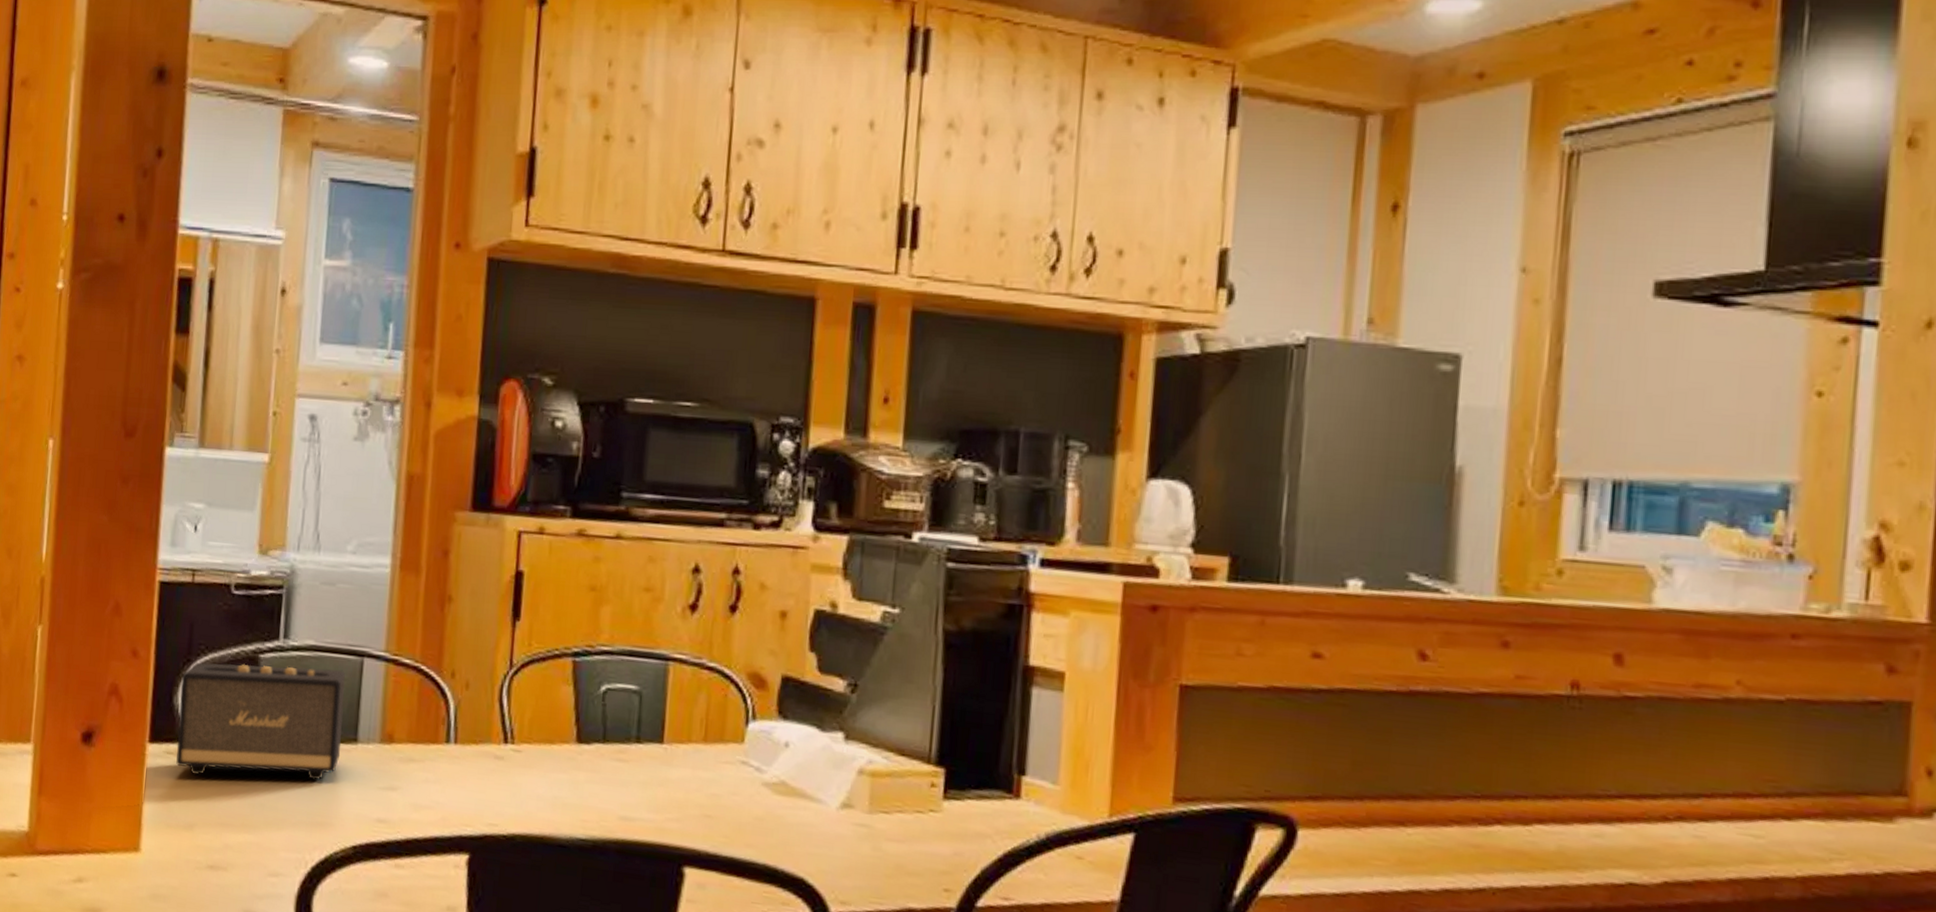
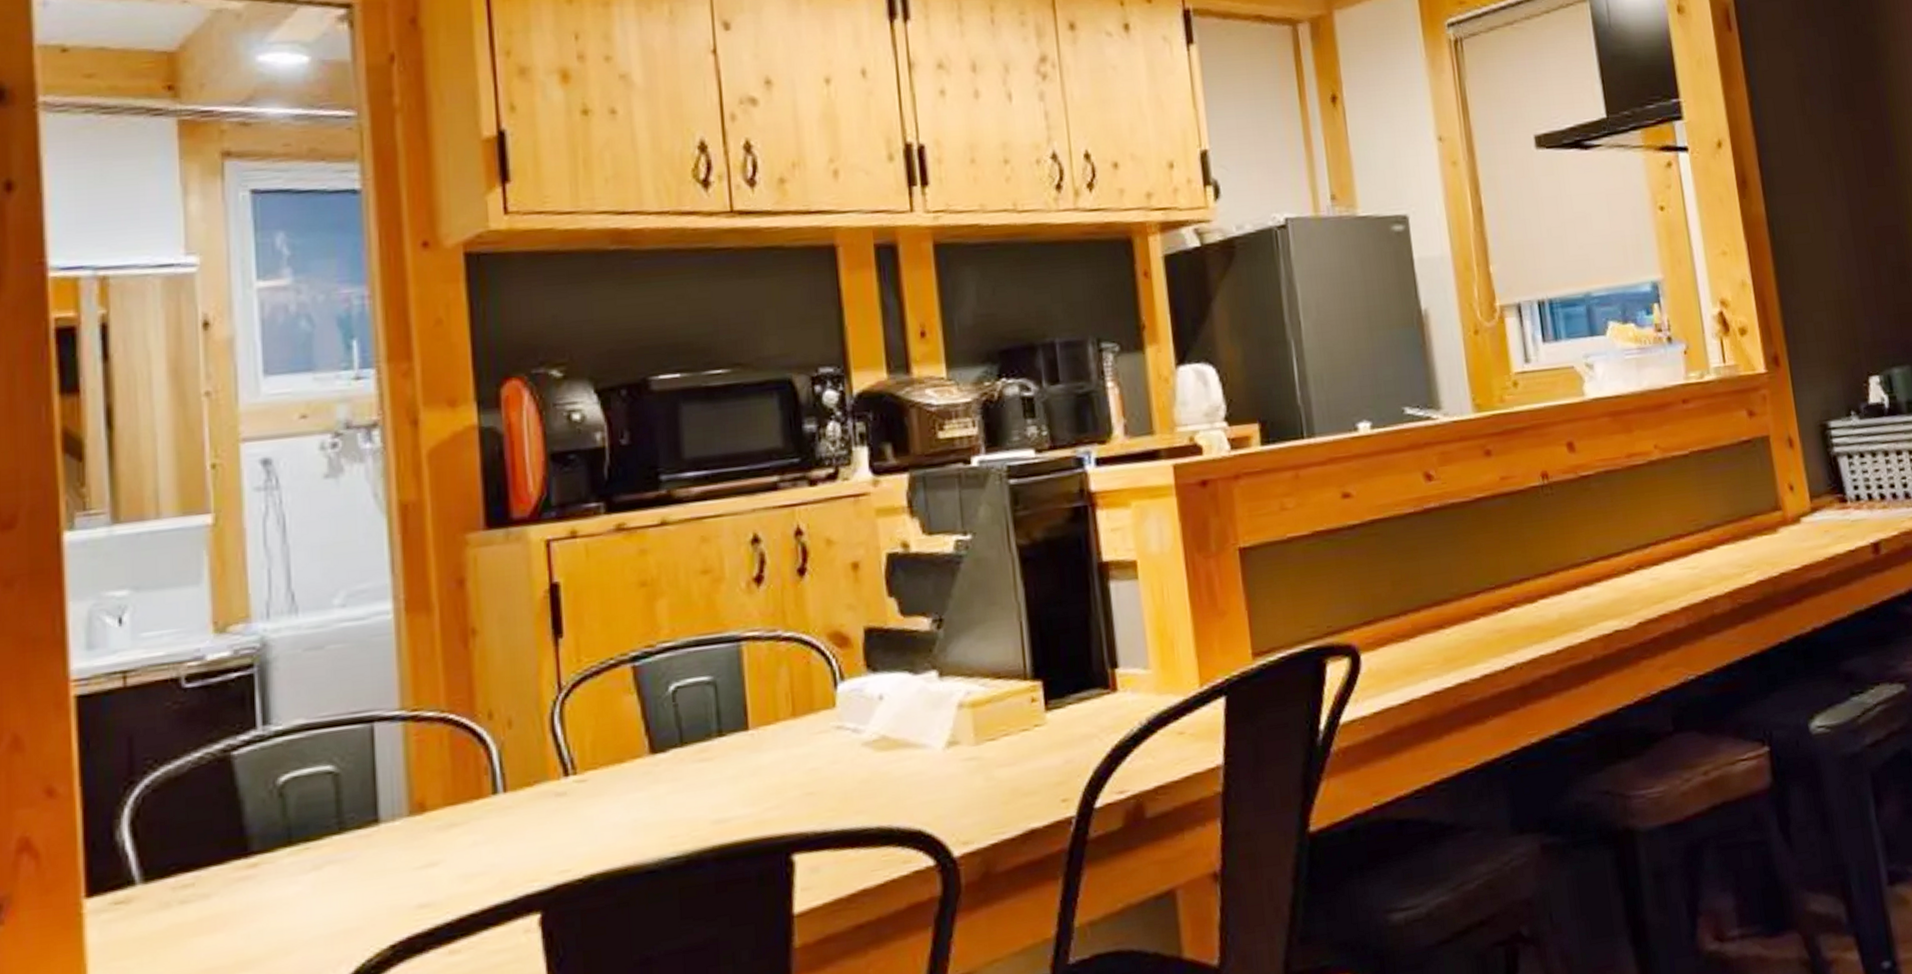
speaker: present [176,662,345,781] -> none [123,744,359,920]

